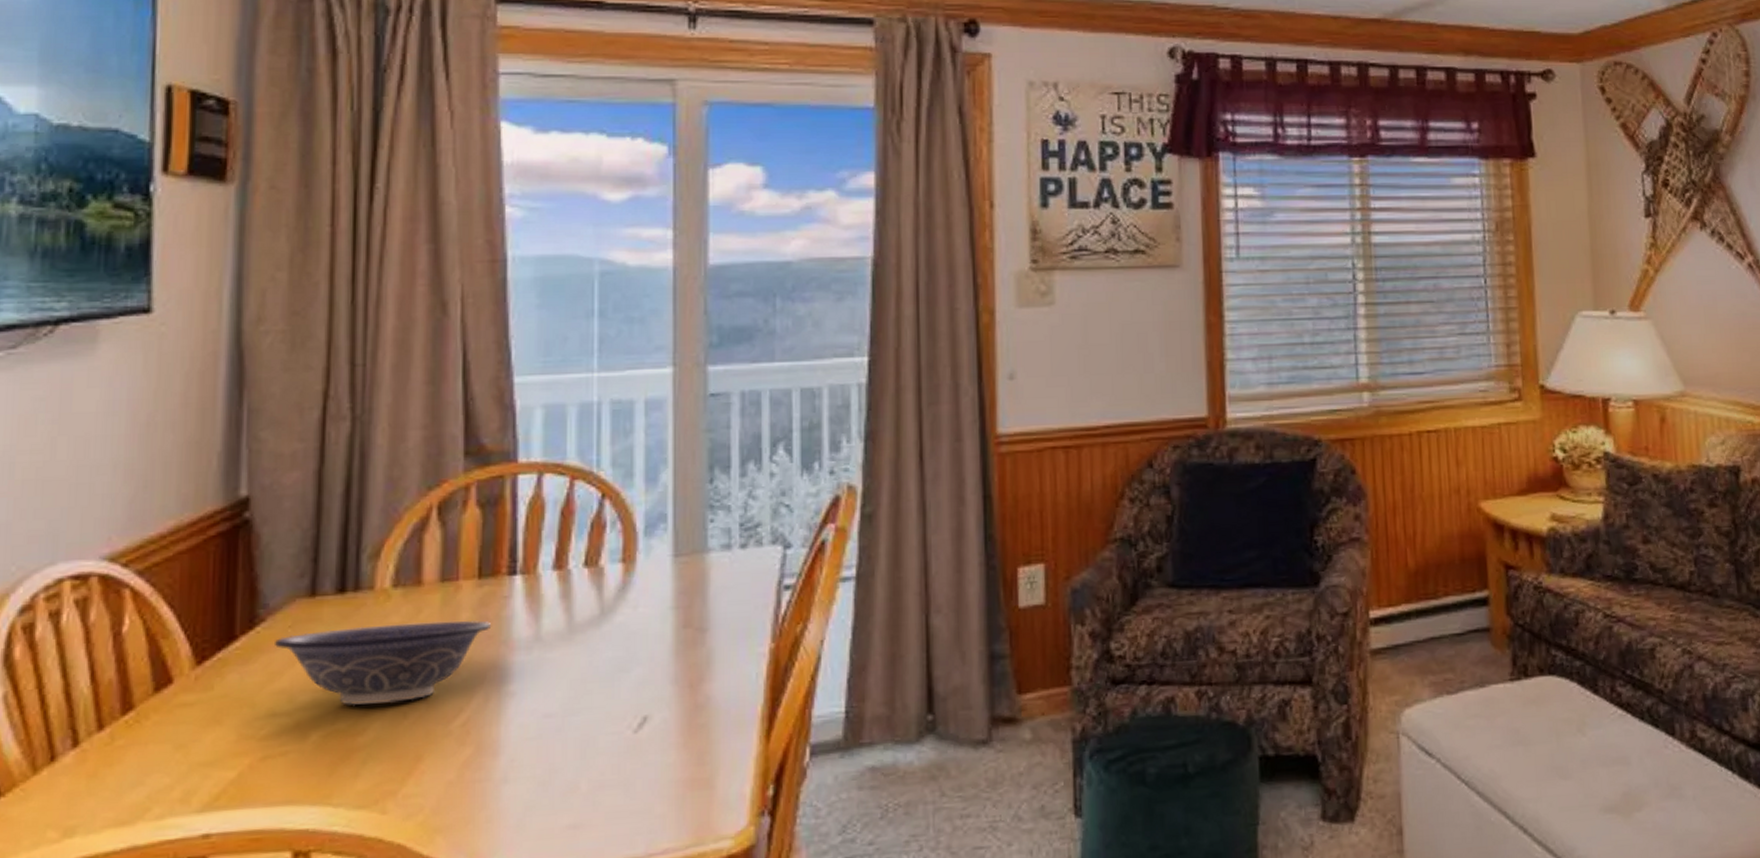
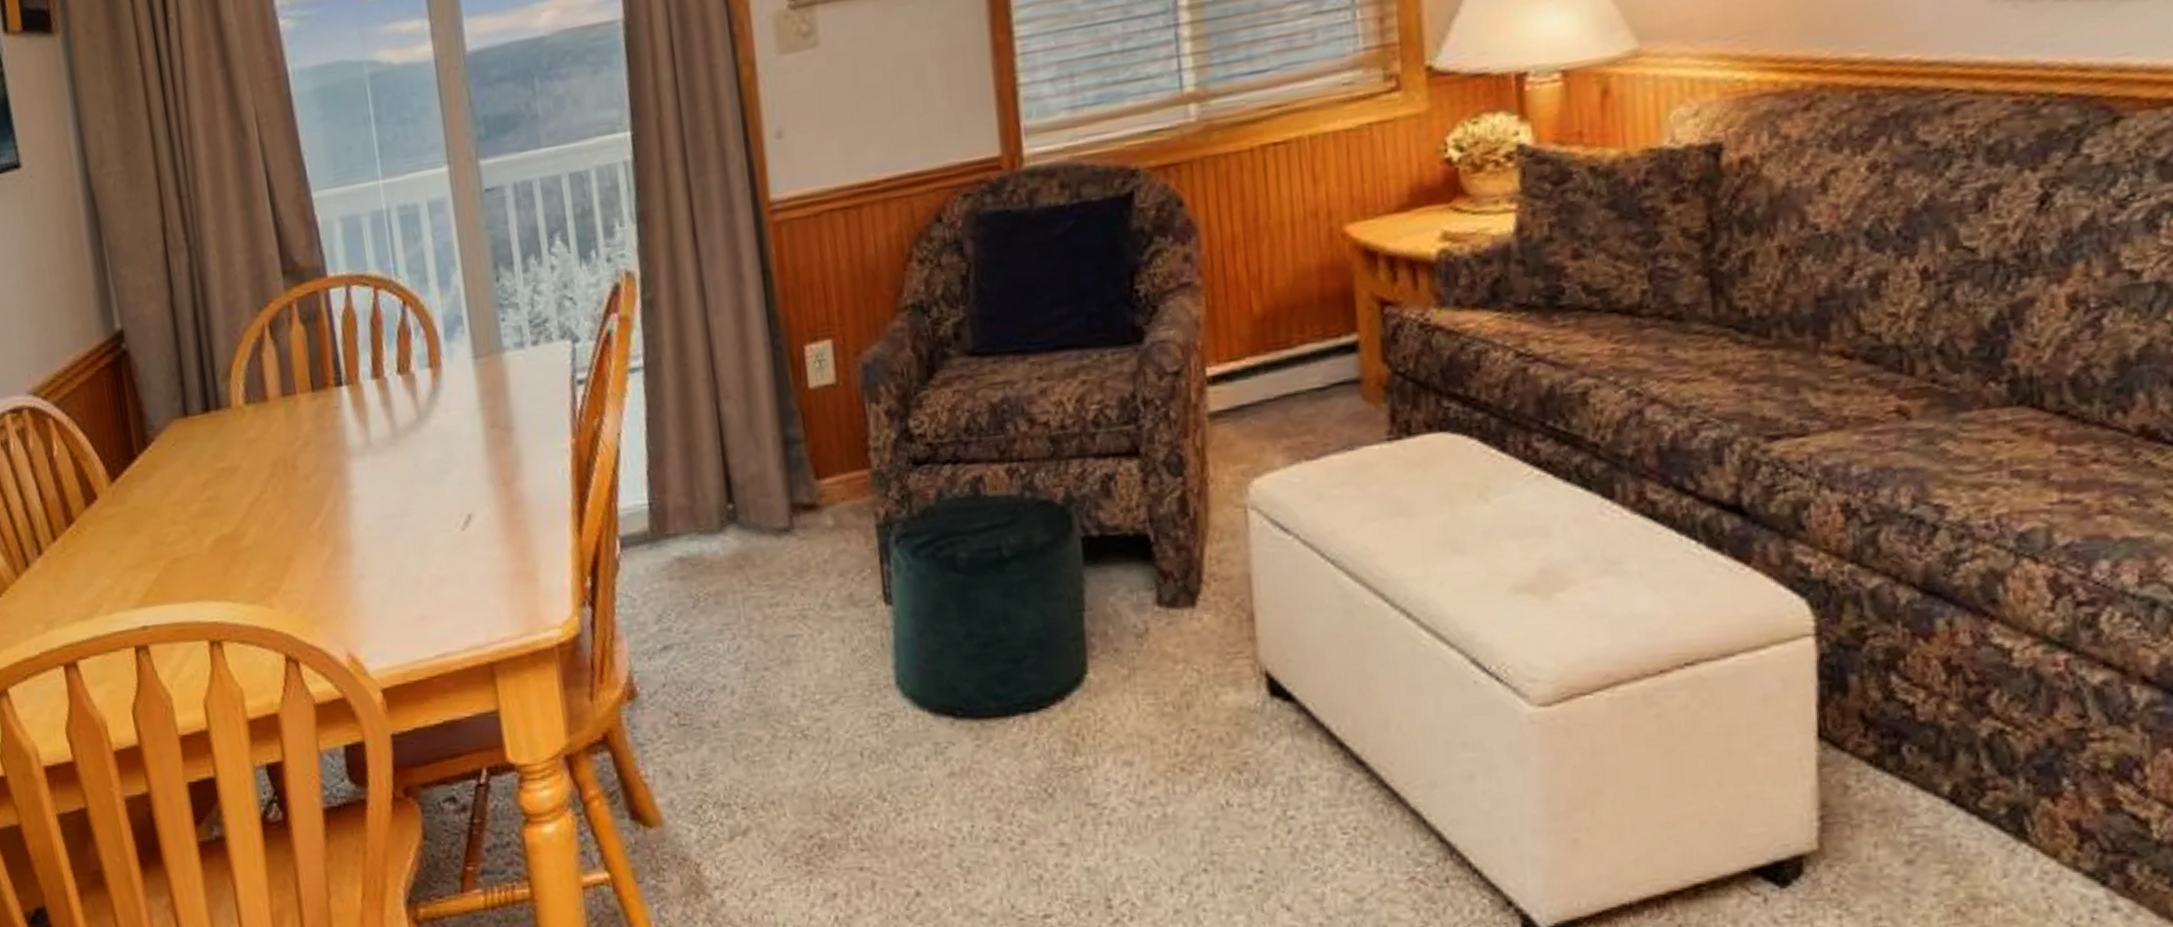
decorative bowl: present [275,620,492,706] -> none [164,431,330,514]

